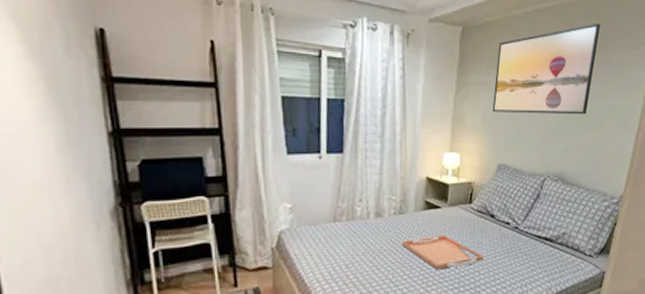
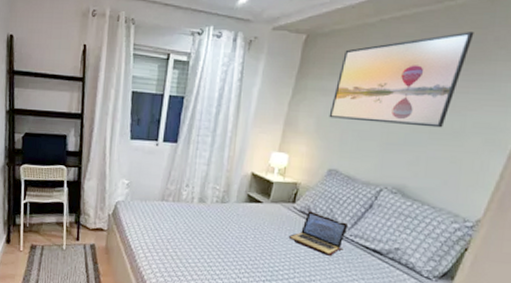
serving tray: present [402,236,484,270] -> none [220,227,302,261]
laptop: none [469,209,522,252] -> present [288,211,349,256]

